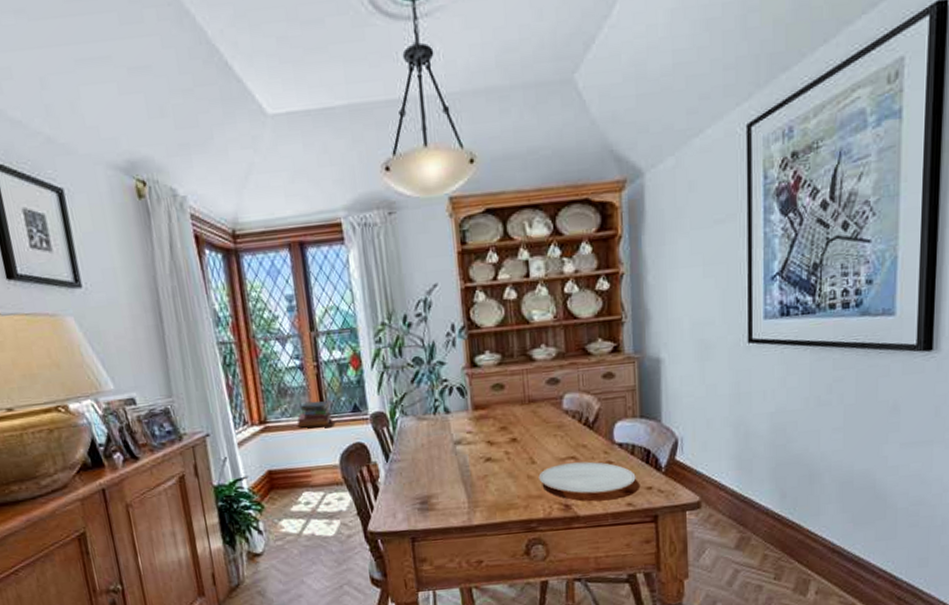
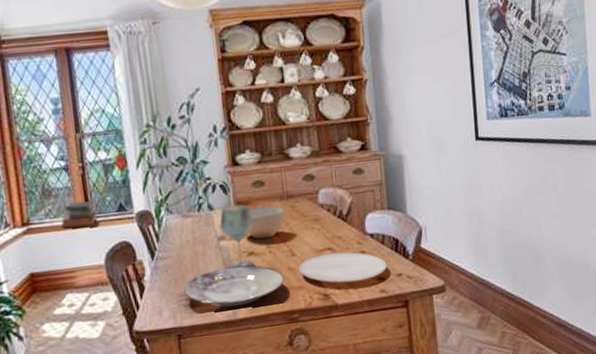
plate: none [418,472,524,513] -> present [184,266,285,307]
wine glass: none [456,408,493,475] -> present [219,204,255,269]
bowl: none [486,410,526,445] -> present [248,206,285,239]

